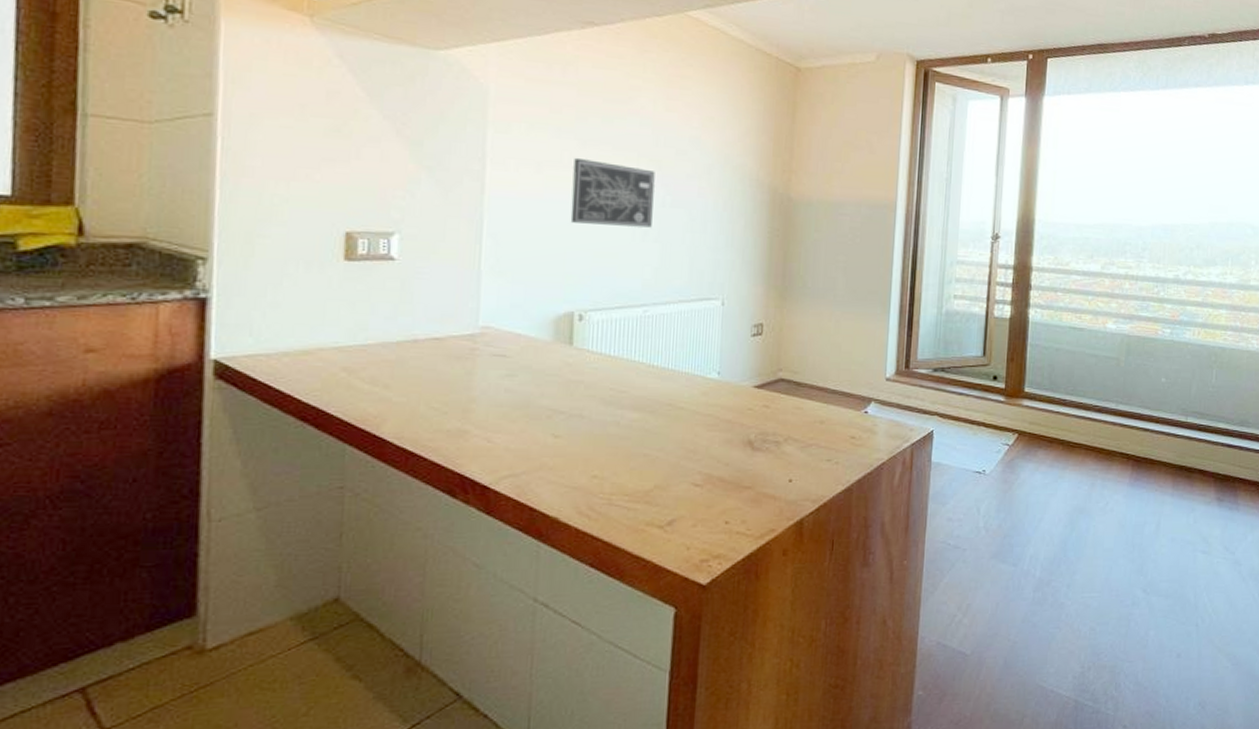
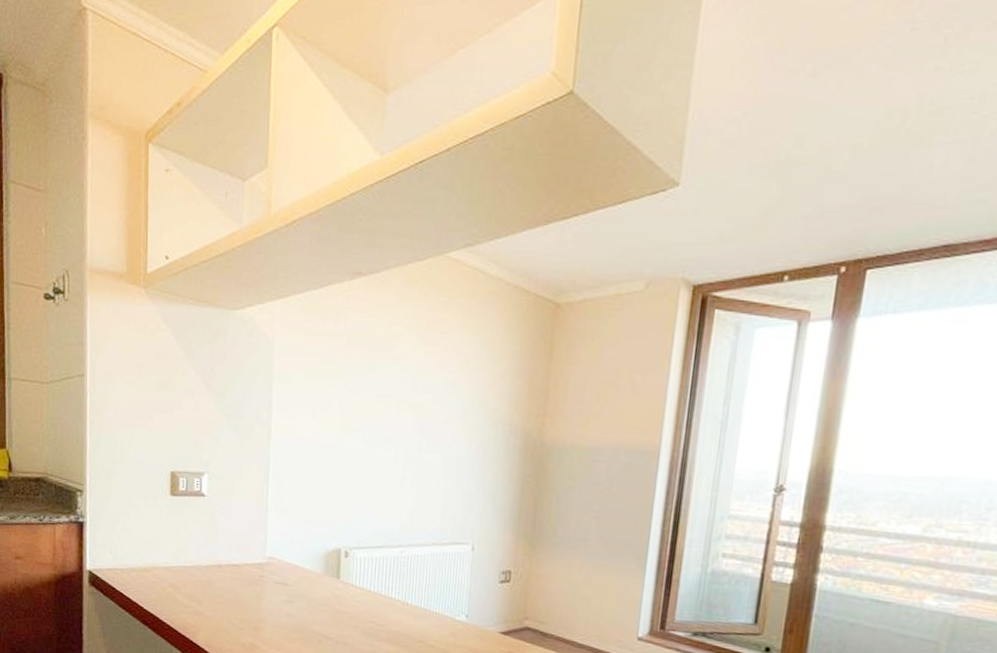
wall art: present [570,157,655,228] -> none [339,404,414,472]

